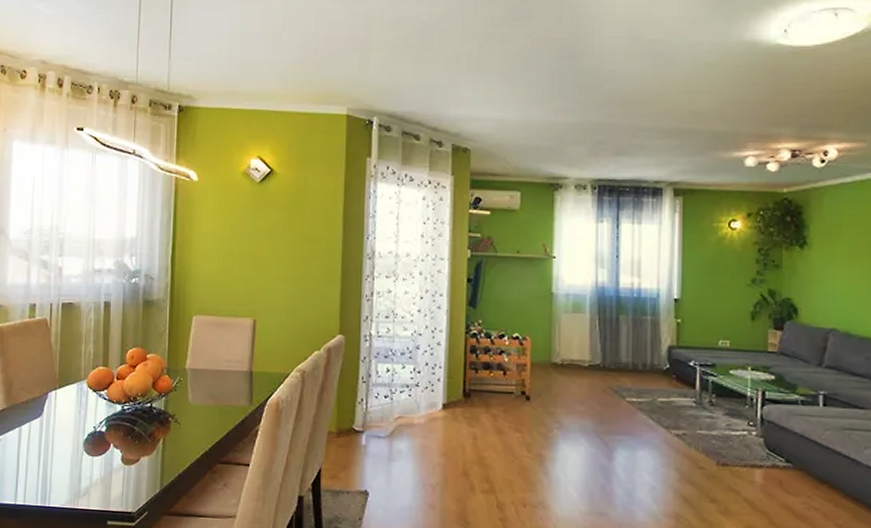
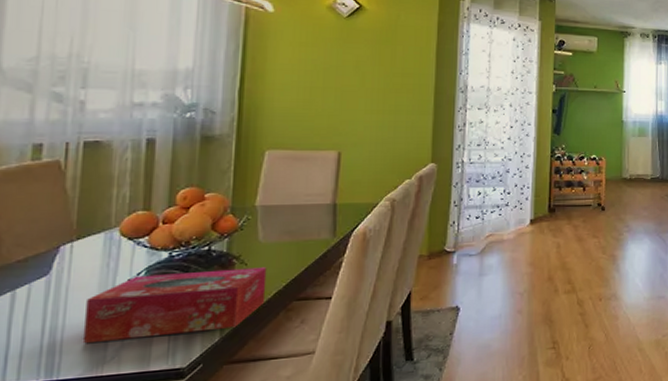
tissue box: none [64,424,196,482] -> present [82,267,267,344]

